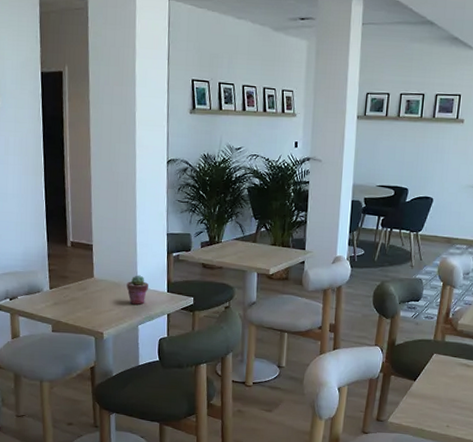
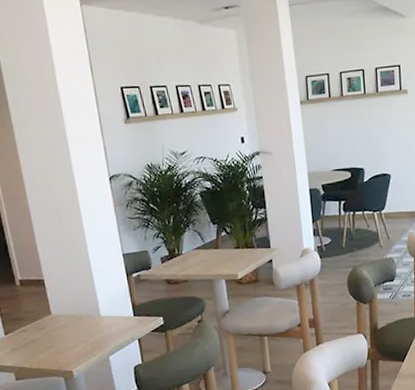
potted succulent: present [126,275,148,305] -> none [88,303,113,335]

